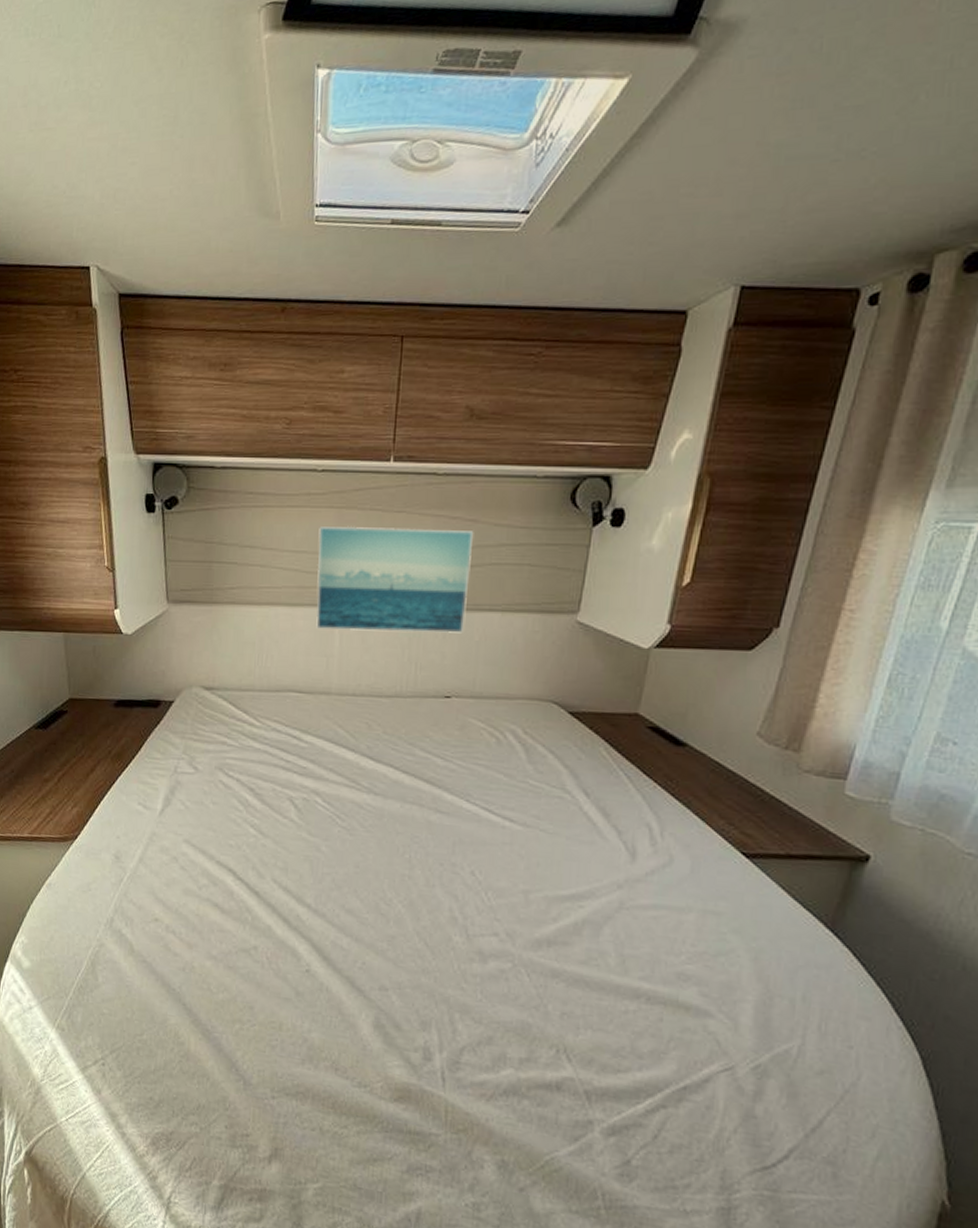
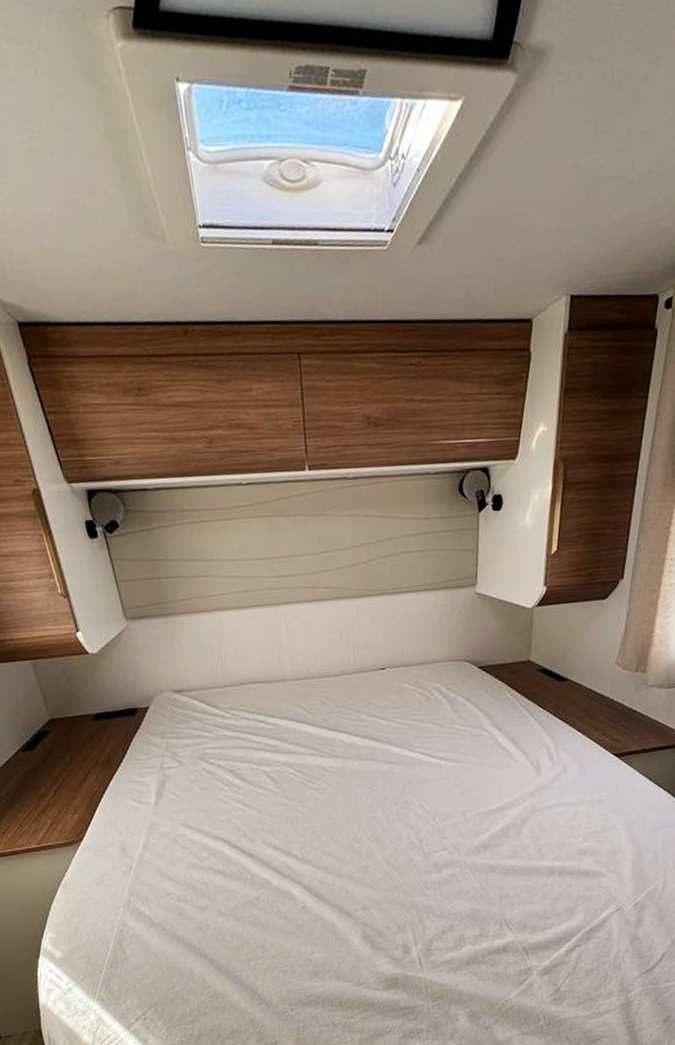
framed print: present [316,526,474,634] -> none [252,526,388,626]

